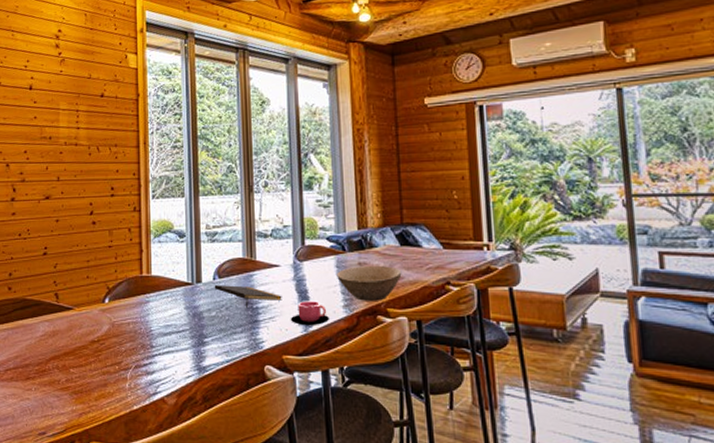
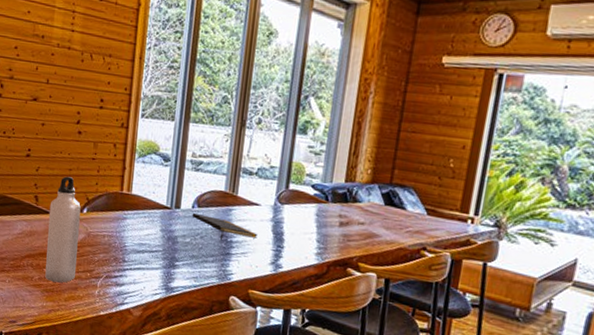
water bottle: none [70,268,104,382] -> present [45,176,81,283]
cup: present [290,301,330,326] -> none [261,242,301,268]
bowl: present [337,266,402,301] -> none [315,217,381,255]

